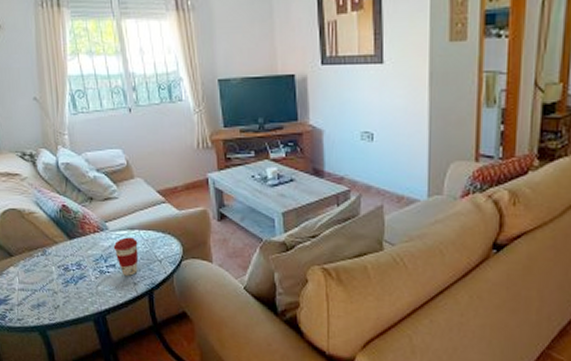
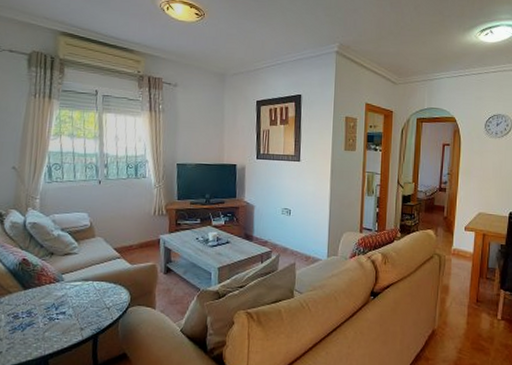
coffee cup: present [113,237,139,276] -> none [66,287,90,322]

